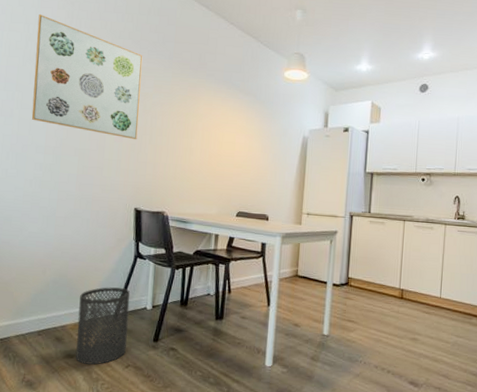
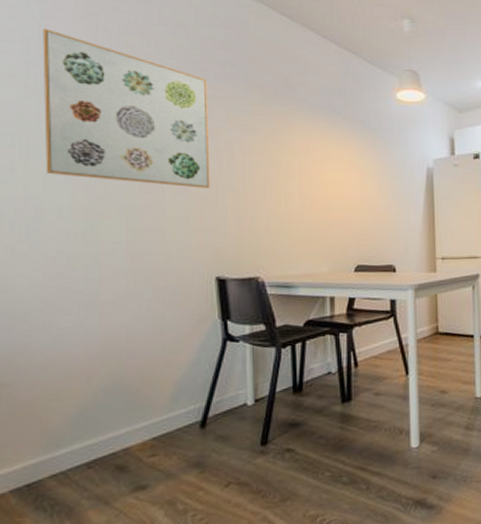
trash can: present [76,287,130,365] -> none [148,383,224,495]

